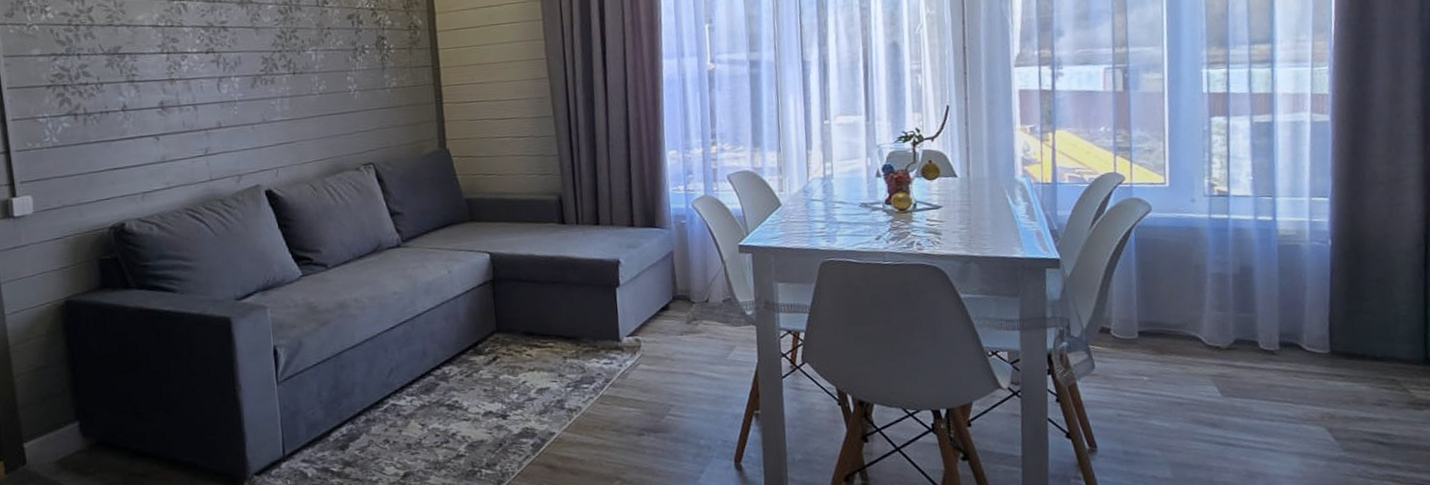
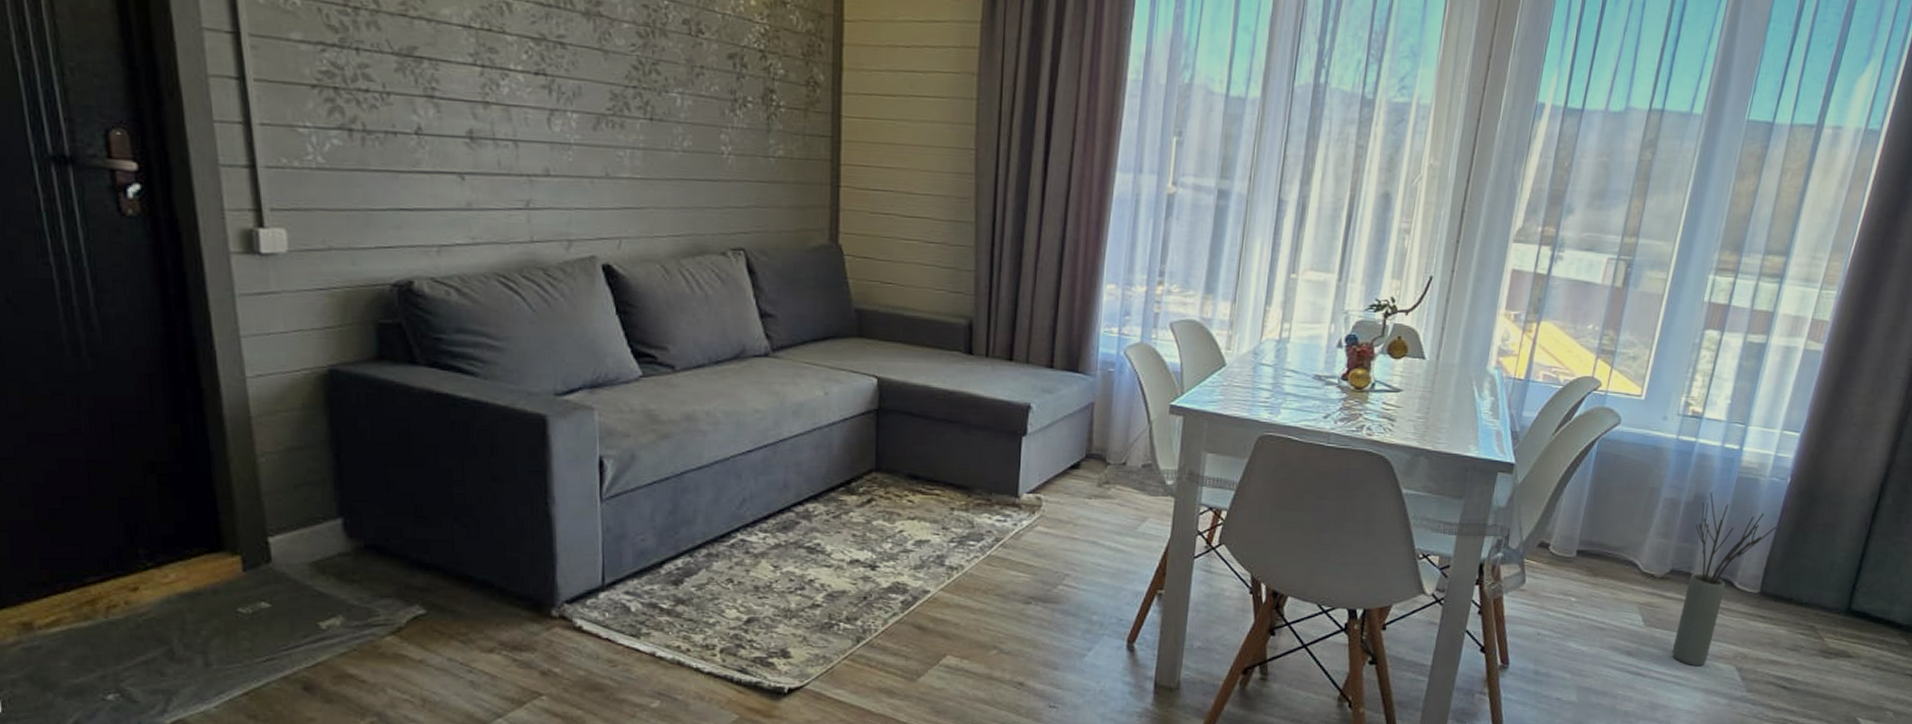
vase: none [1248,263,1331,432] -> present [1671,492,1777,667]

